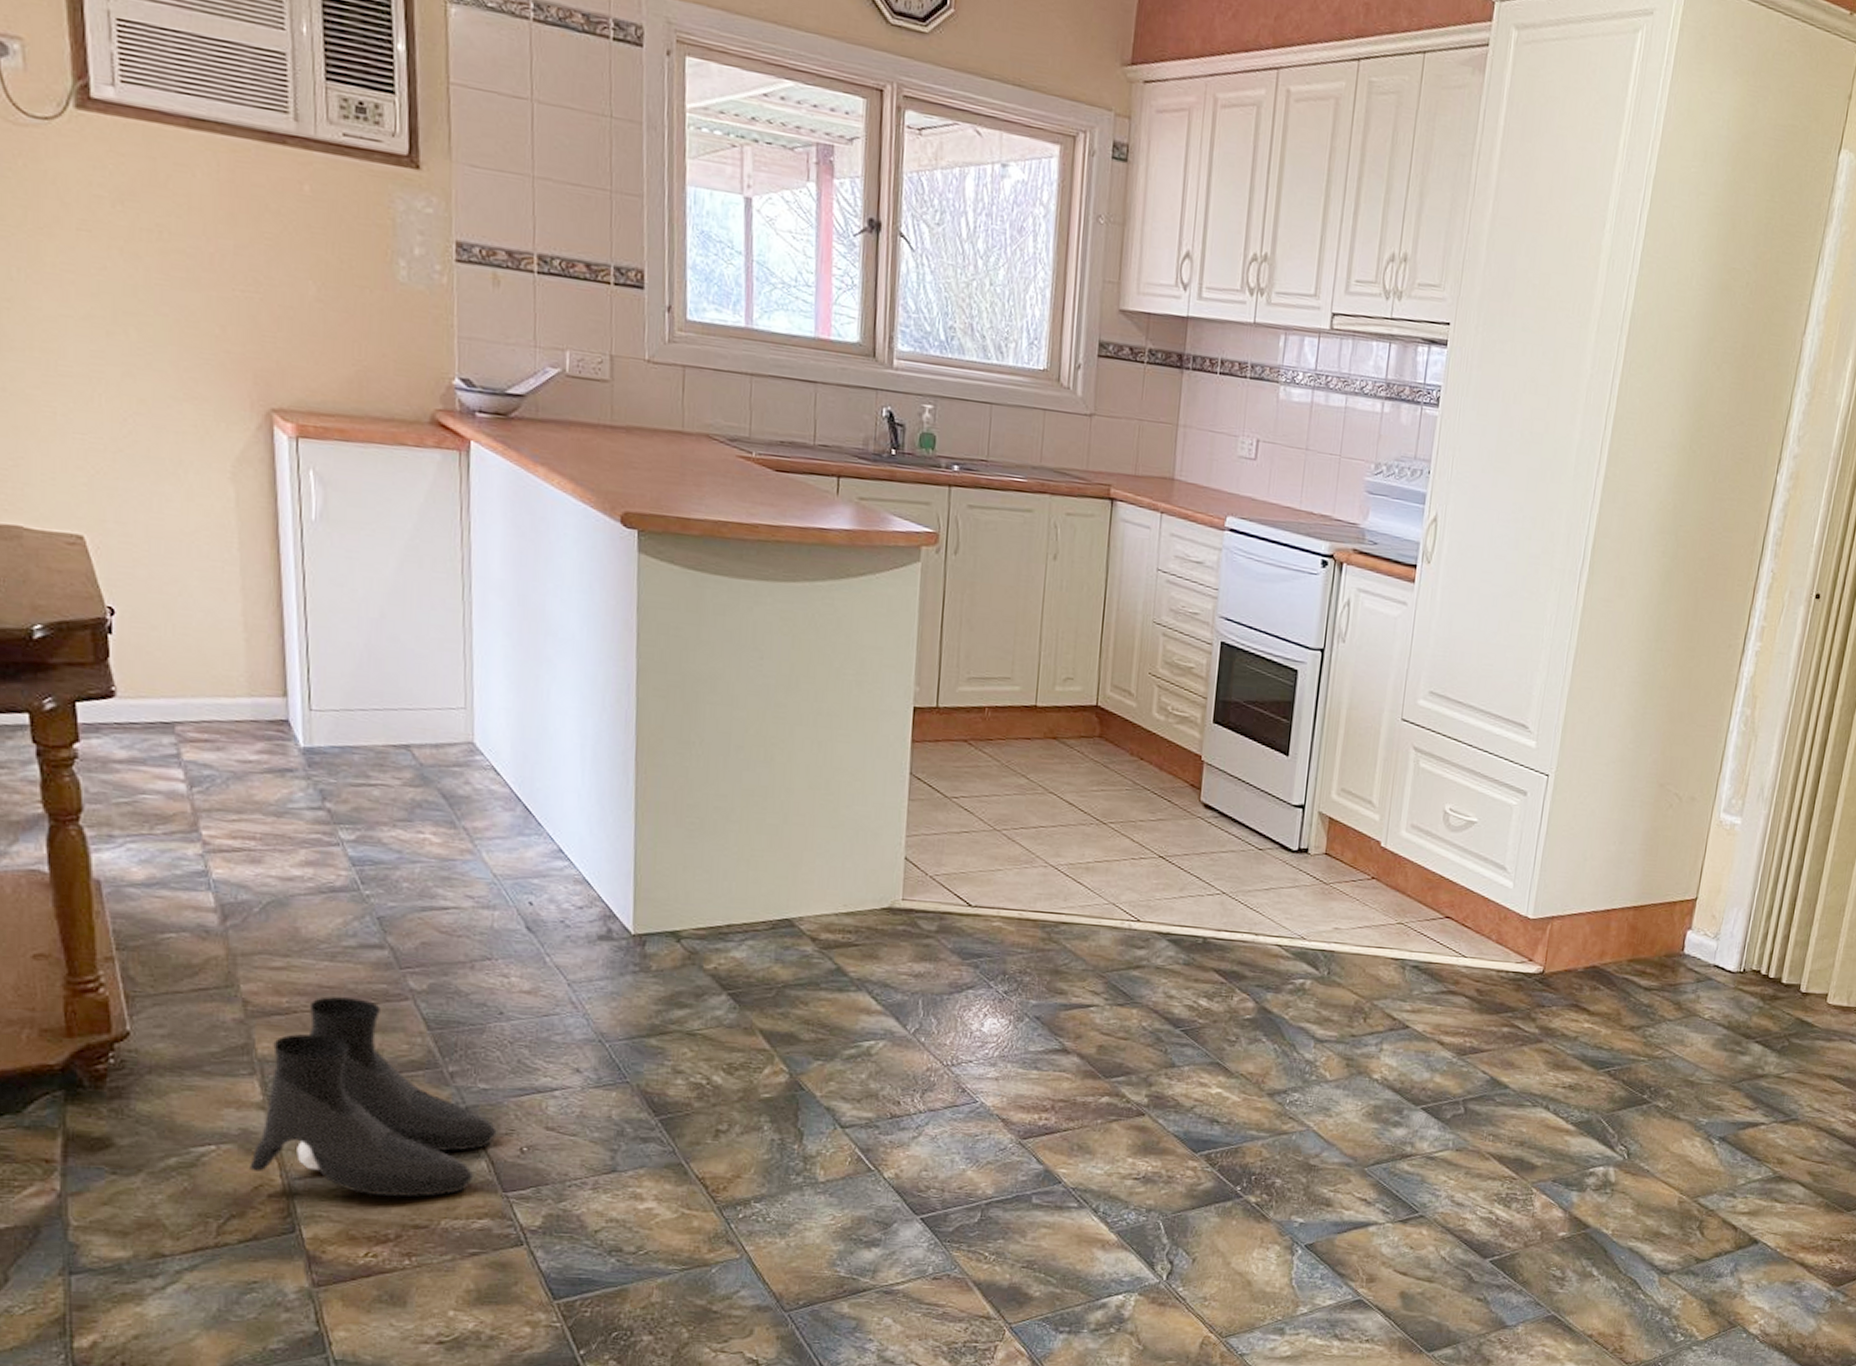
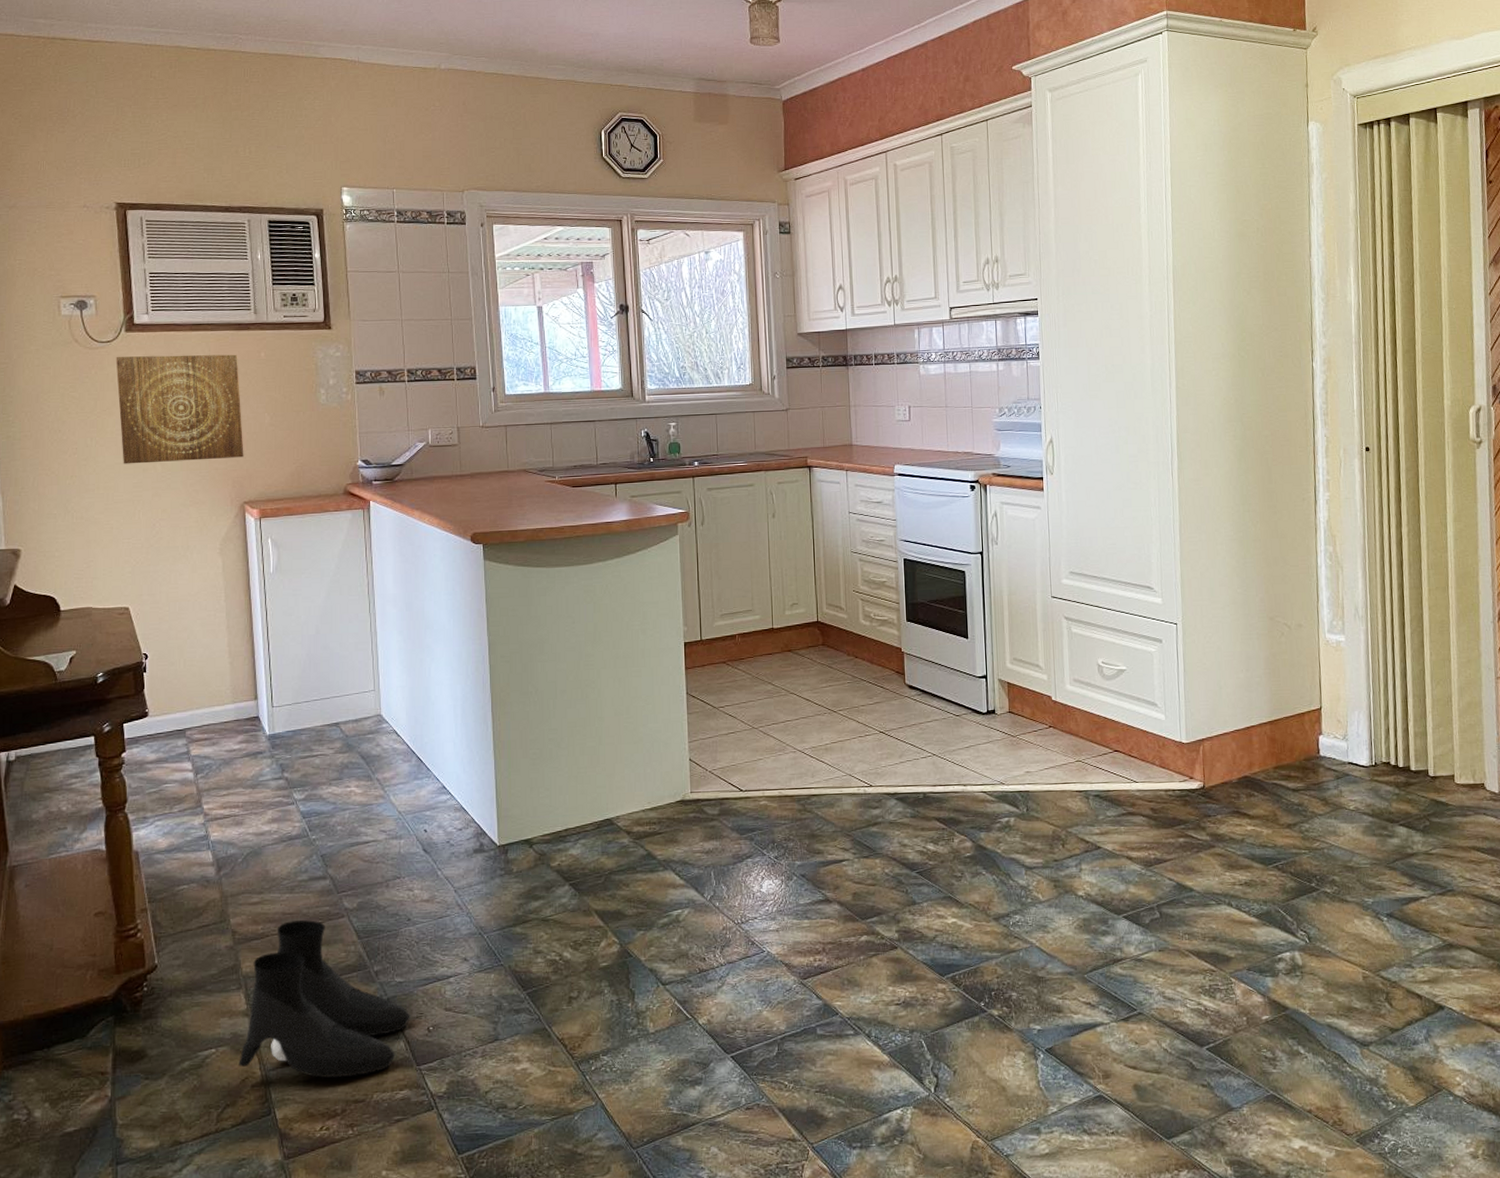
wall art: none [59,144,273,342] -> present [116,354,244,464]

